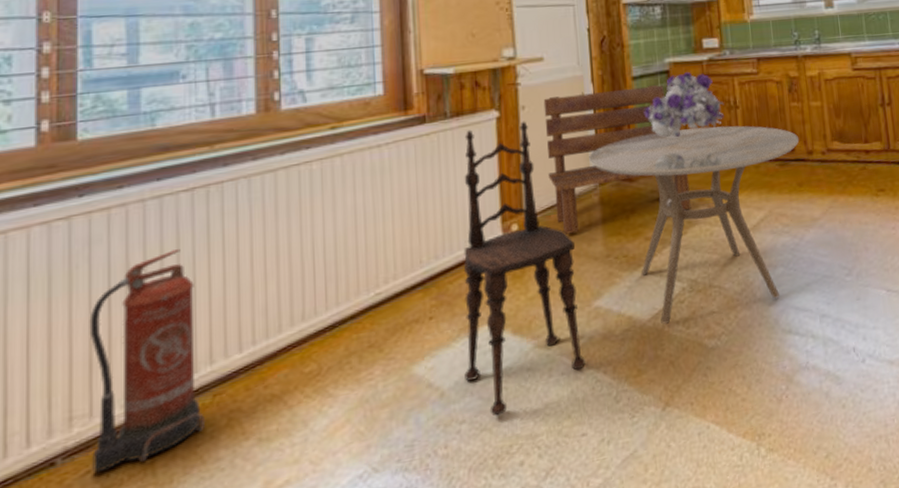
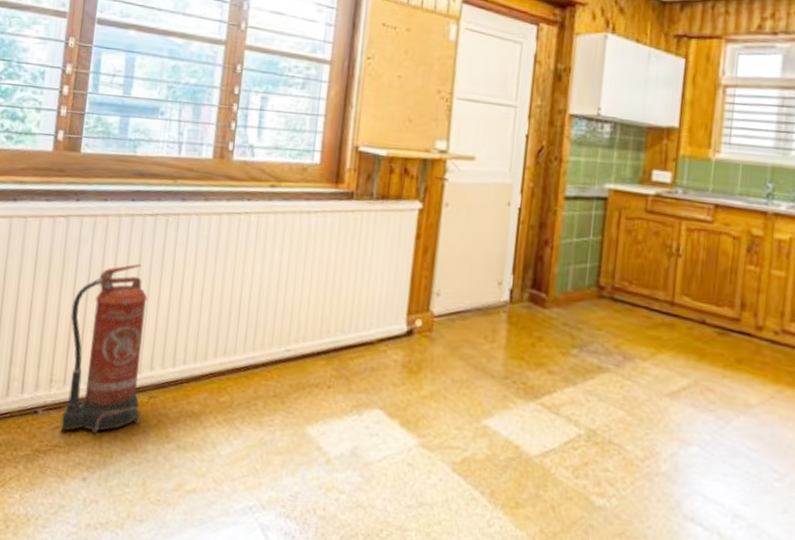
dining chair: present [463,121,587,417] -> none [350,215,474,498]
bench: present [543,85,691,234] -> none [460,199,608,355]
dining table: present [589,125,799,324] -> none [504,261,749,480]
bouquet: present [644,71,724,138] -> none [571,203,665,274]

